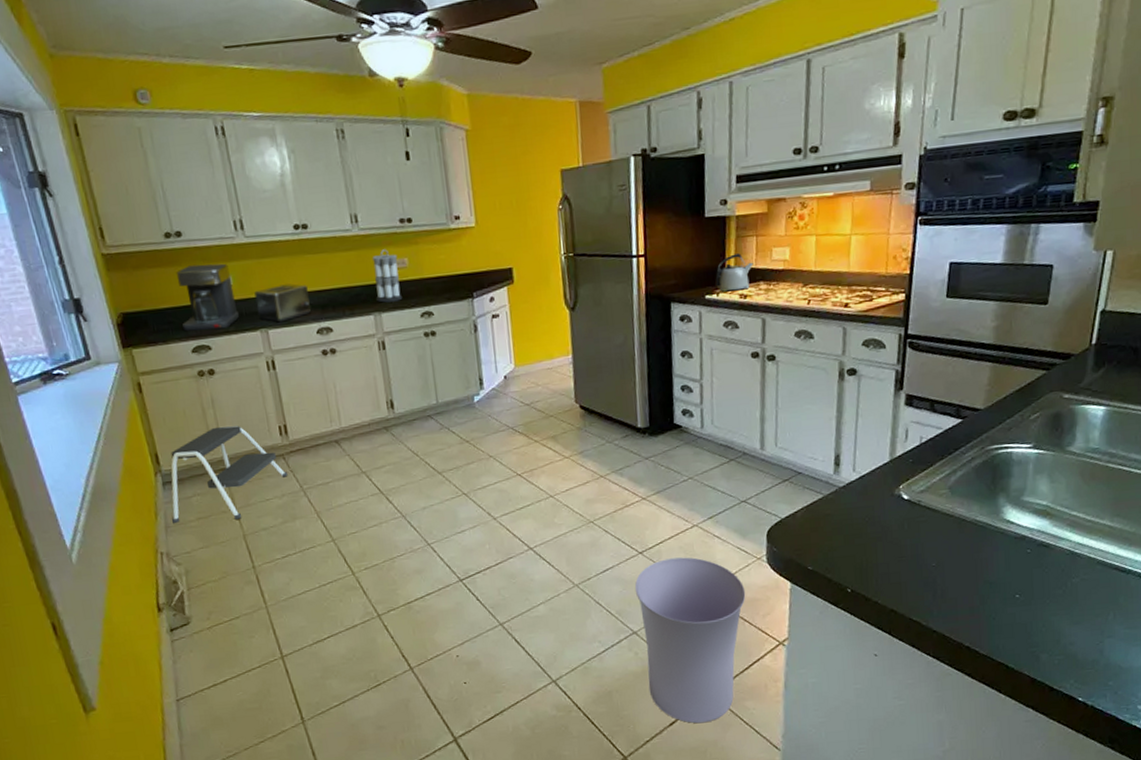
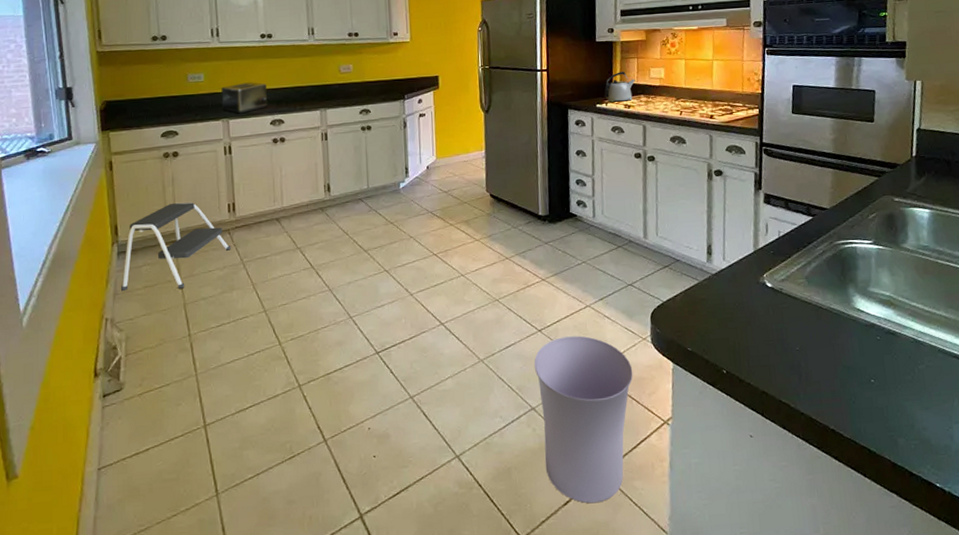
coffee maker: present [176,263,240,332] -> none [155,63,207,119]
spice rack: present [372,249,403,303] -> none [322,57,346,101]

